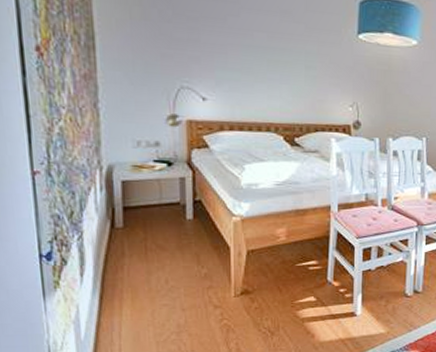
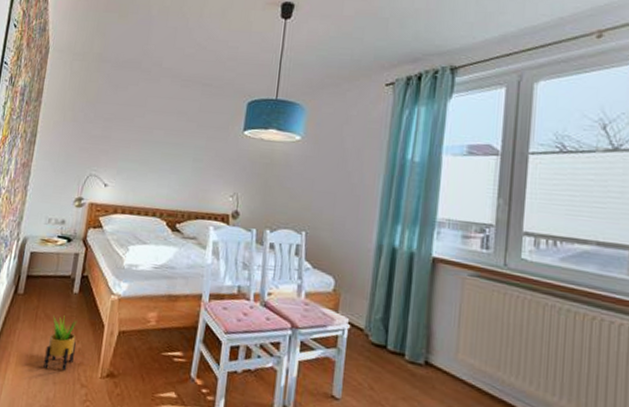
potted plant: none [166,244,201,298] -> present [43,315,78,371]

